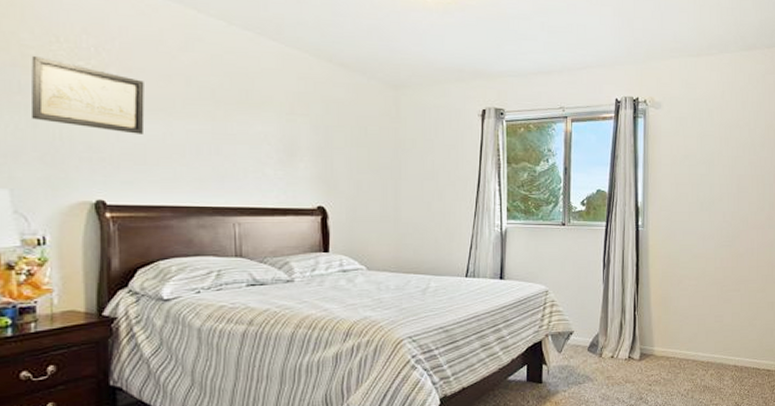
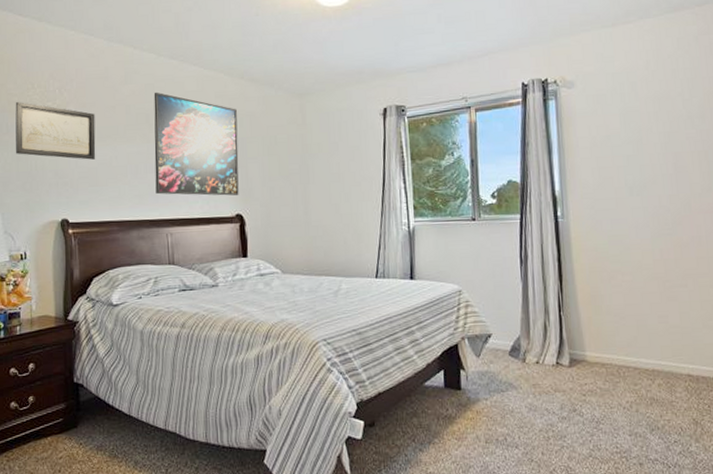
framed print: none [221,64,323,186] -> present [153,92,239,196]

